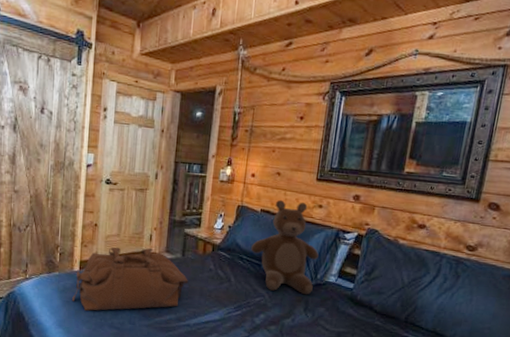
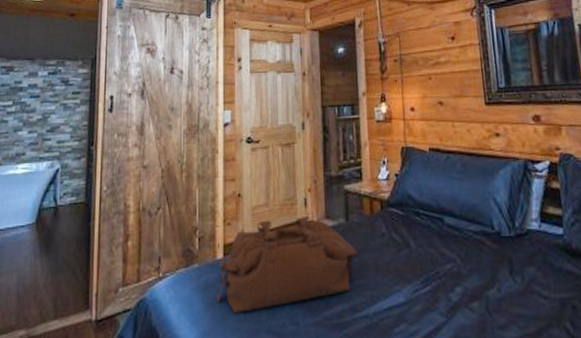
bear: present [251,199,319,295] -> none [427,133,514,252]

